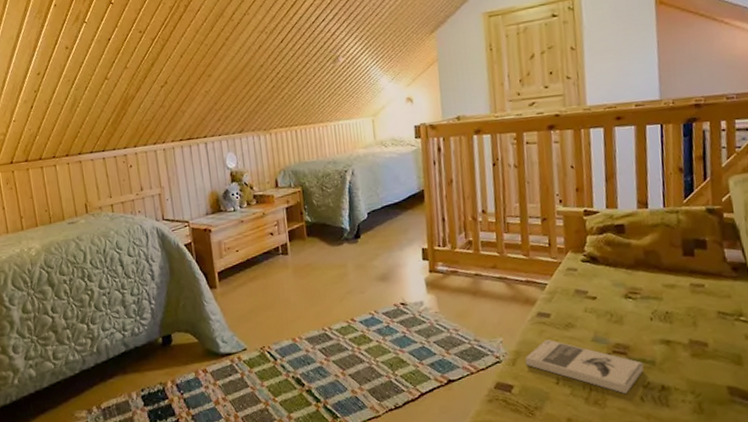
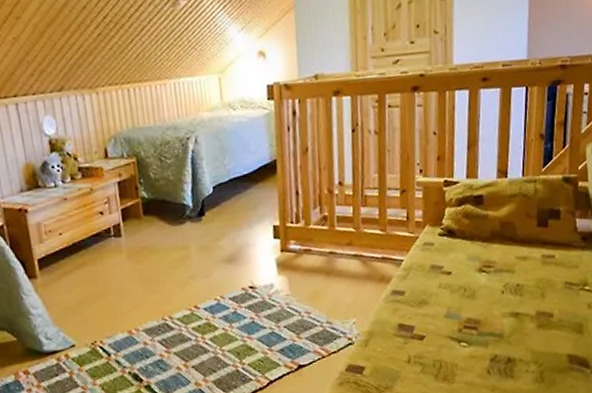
book: present [525,339,644,394] -> none [377,317,492,369]

